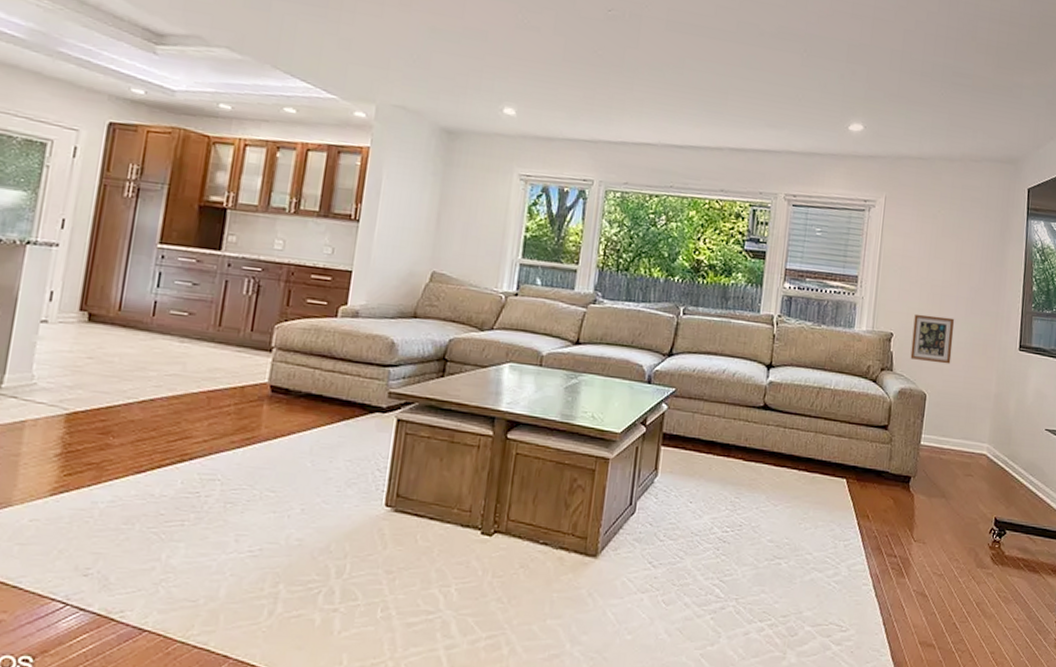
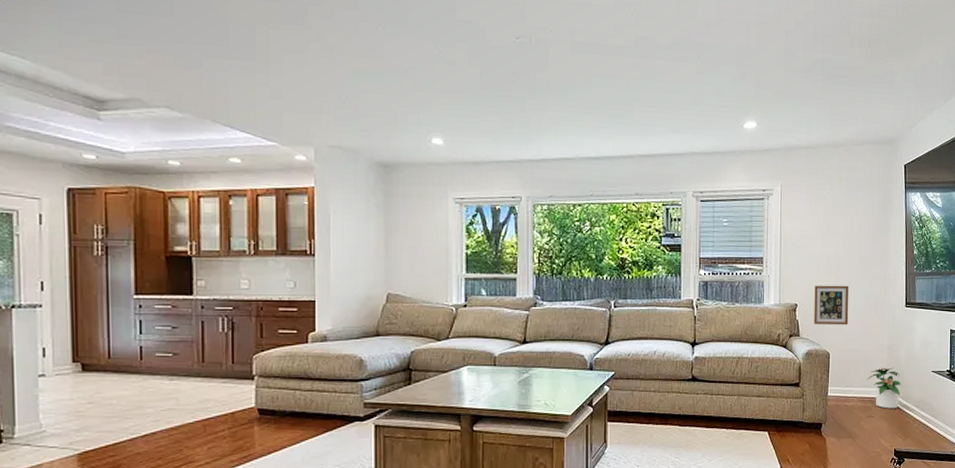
potted plant: none [968,418,1008,469] -> present [867,367,901,409]

